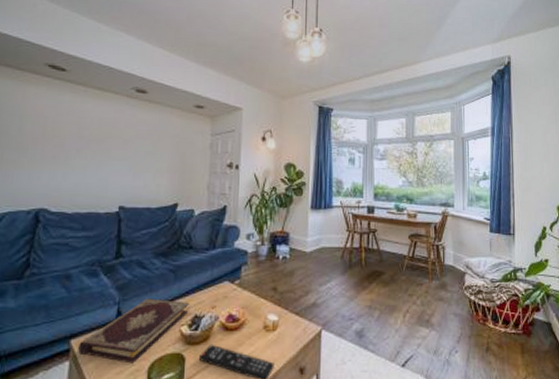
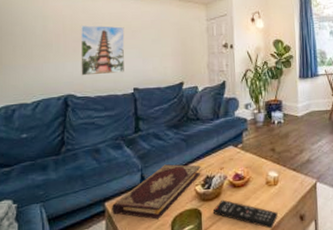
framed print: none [58,129,115,188] -> present [80,25,125,76]

